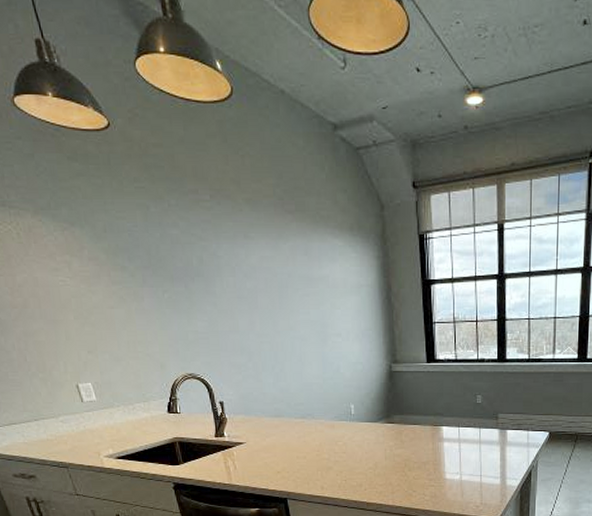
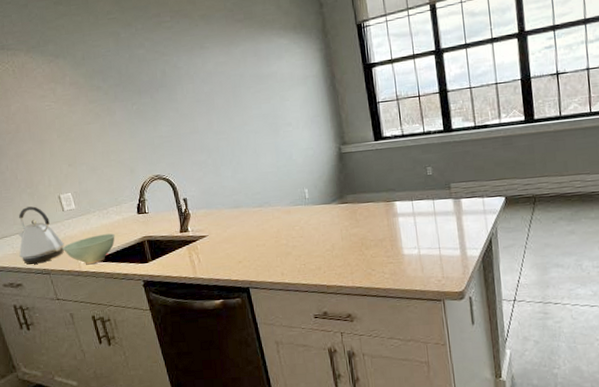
kettle: none [29,393,85,456] -> present [18,206,65,265]
bowl: none [82,431,143,462] -> present [63,233,115,265]

